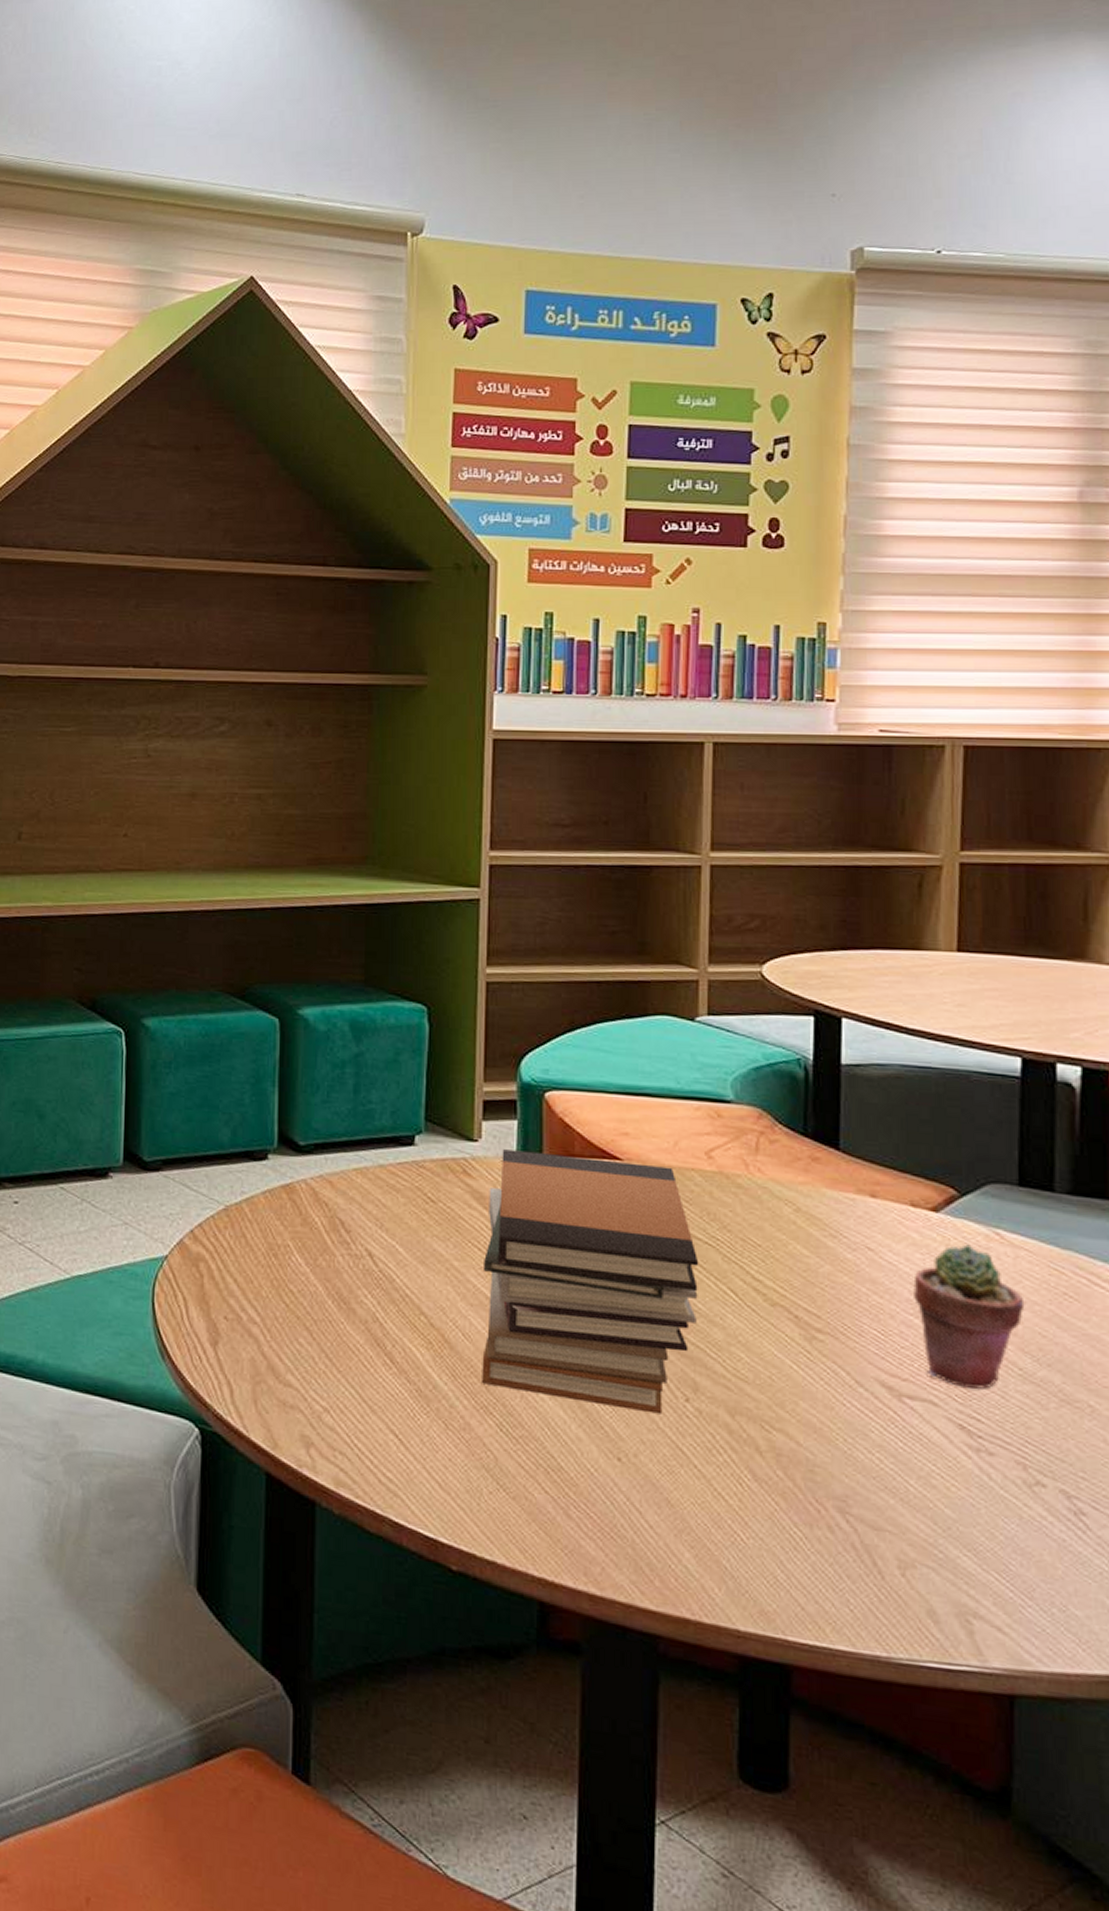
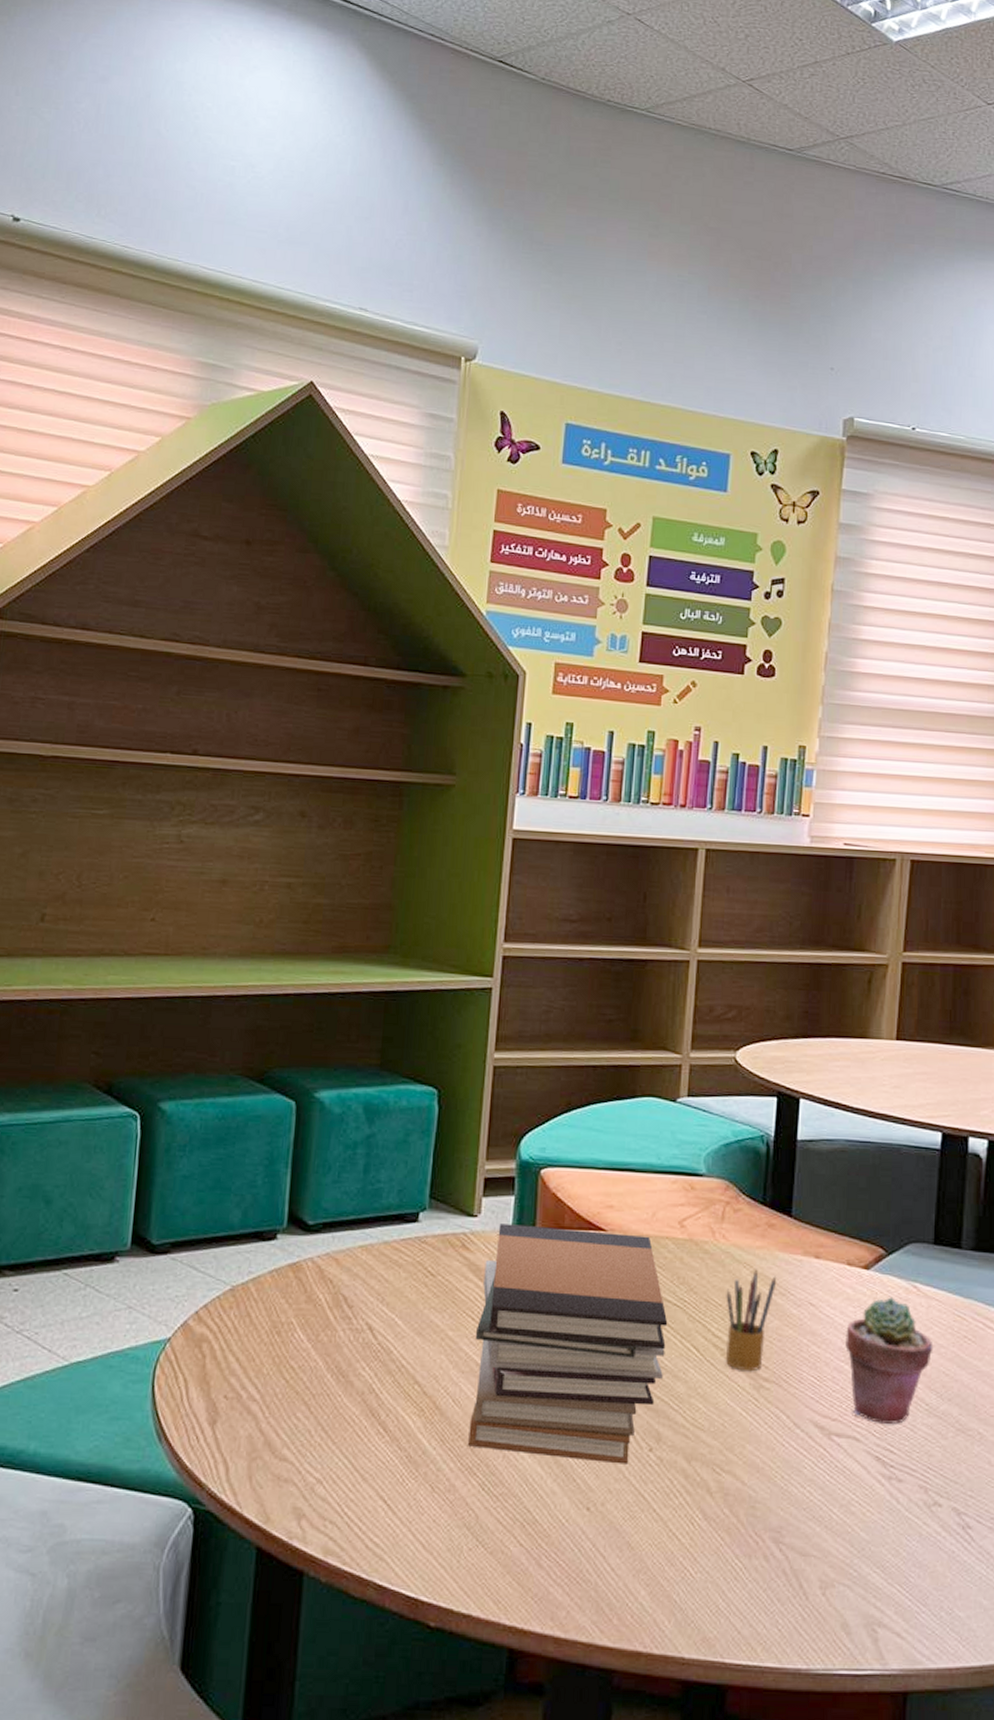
pencil box: none [765,1207,826,1321] -> present [725,1269,777,1372]

